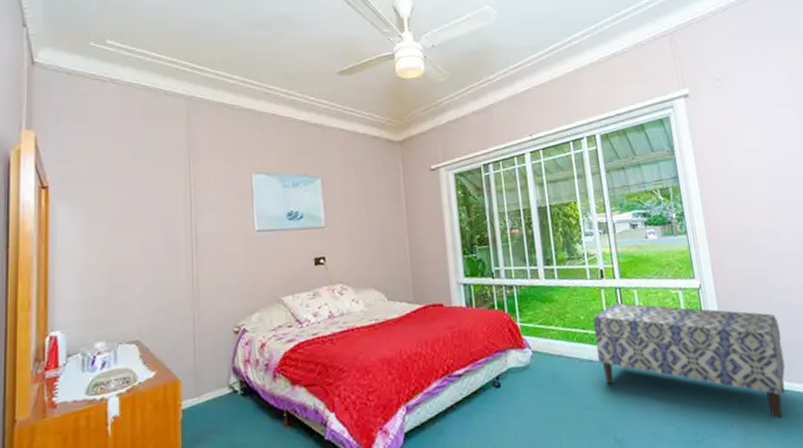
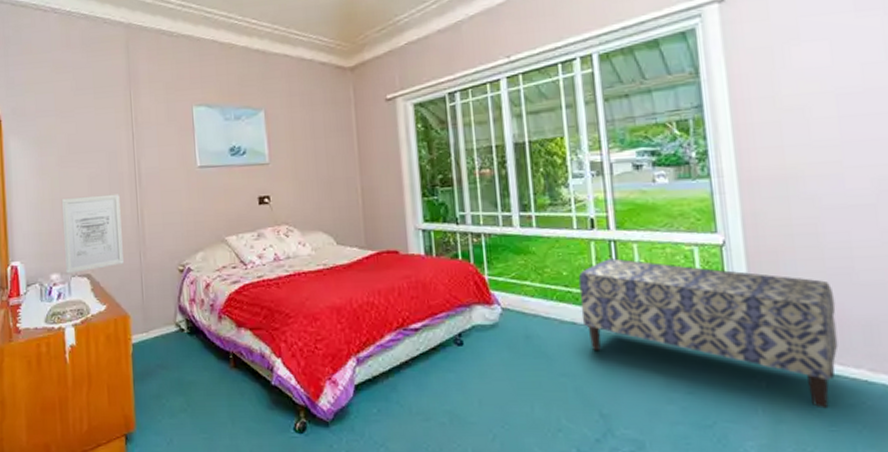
wall art: none [111,258,176,341] -> present [61,194,124,273]

